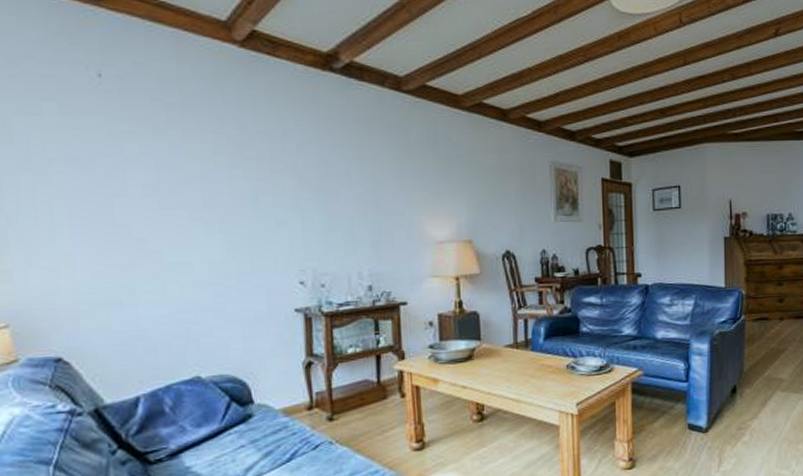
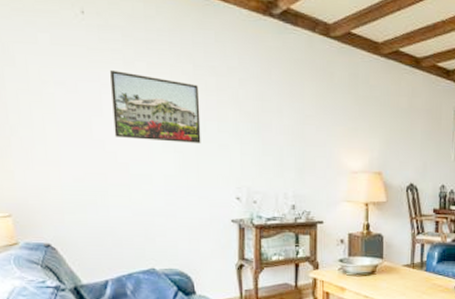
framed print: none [136,141,253,222] -> present [110,70,201,143]

